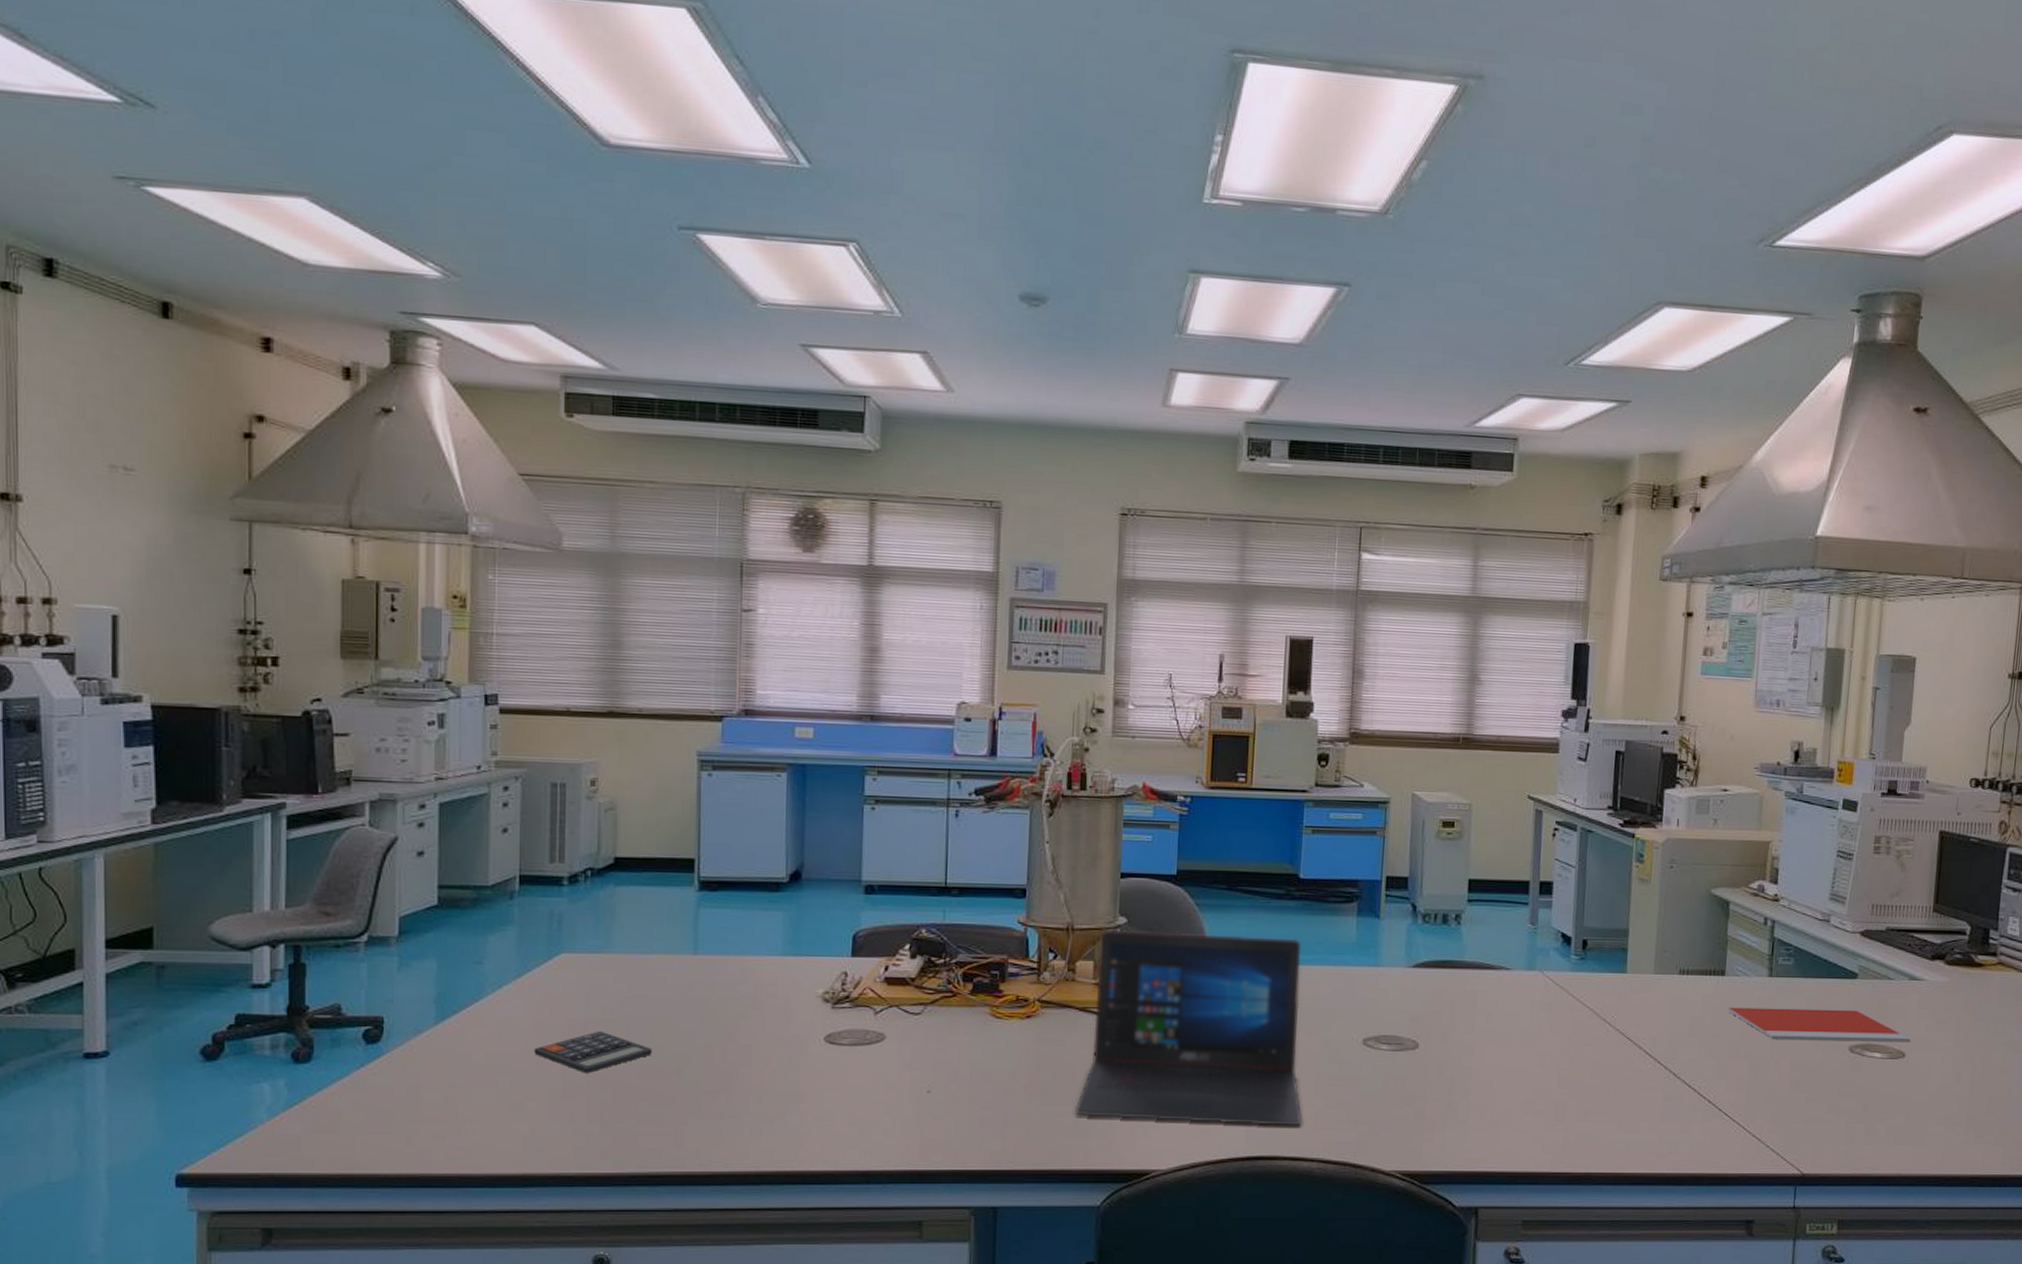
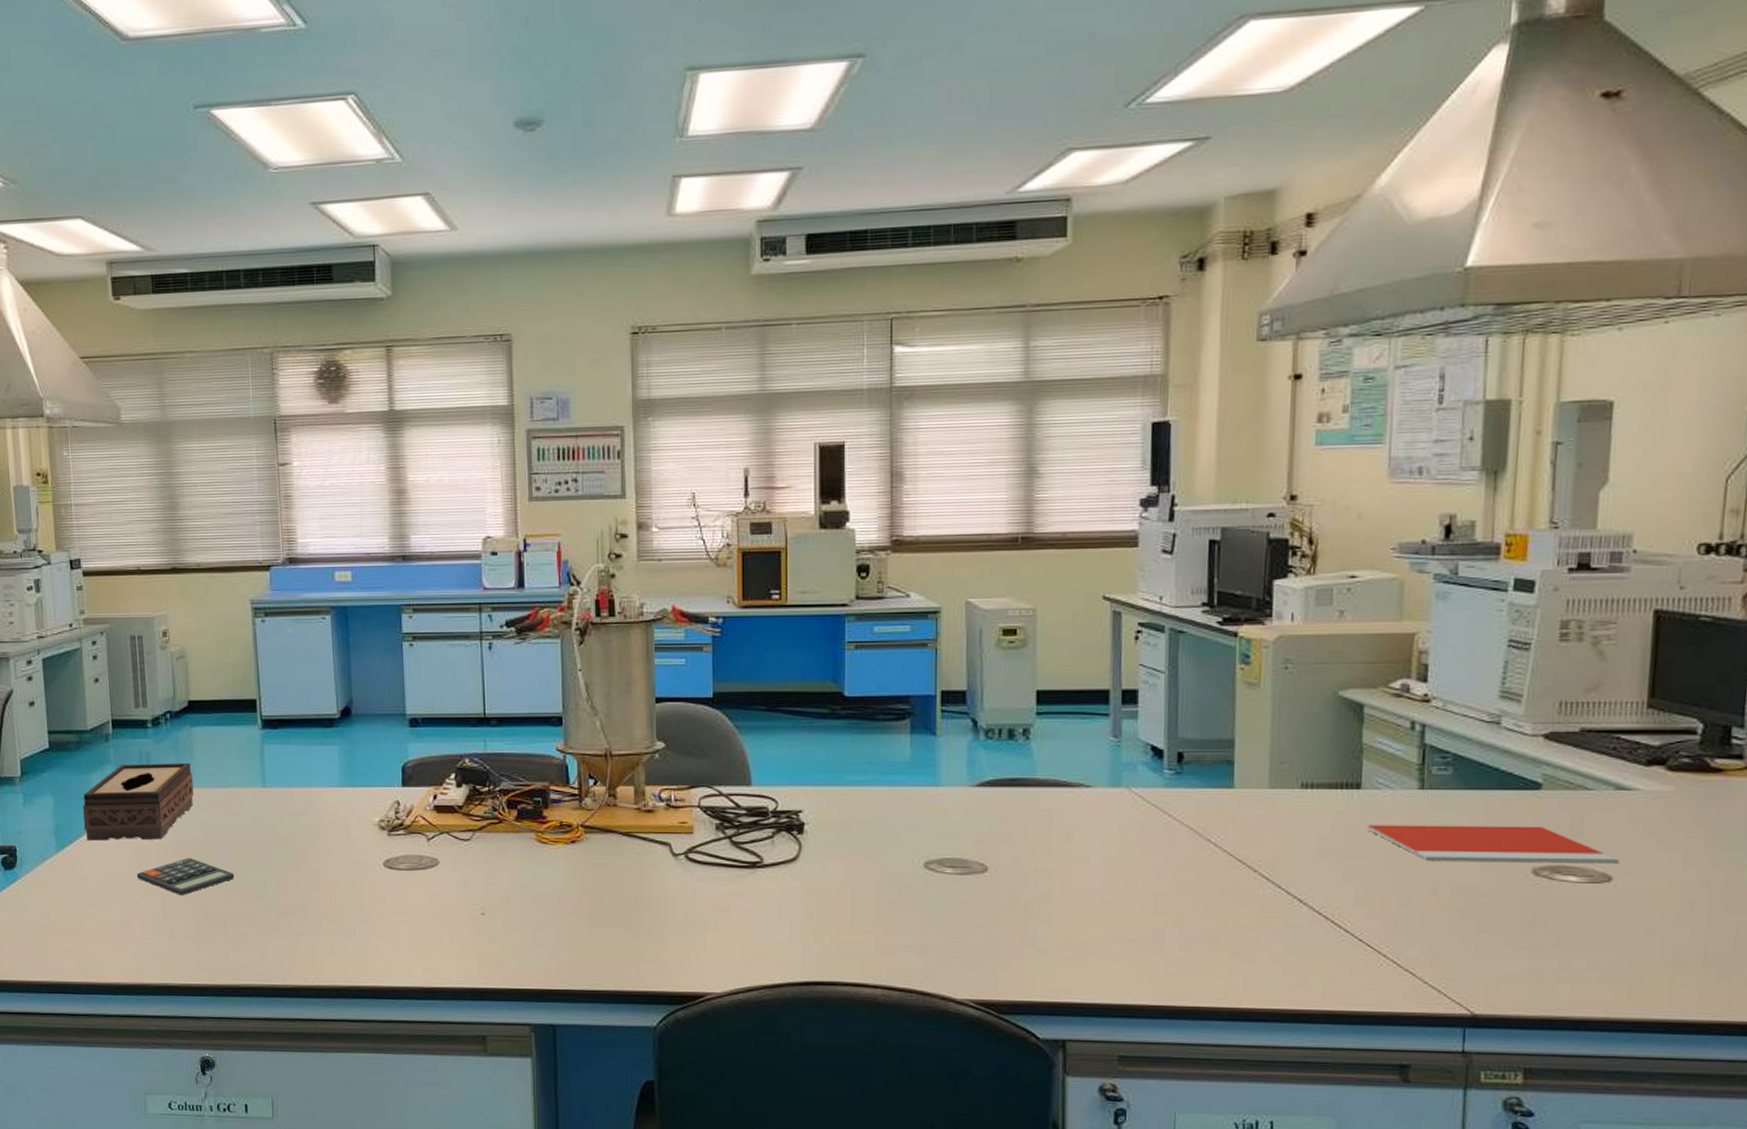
tissue box: none [472,925,612,1012] -> present [83,762,194,841]
laptop: present [1074,929,1303,1126] -> none [624,754,862,952]

